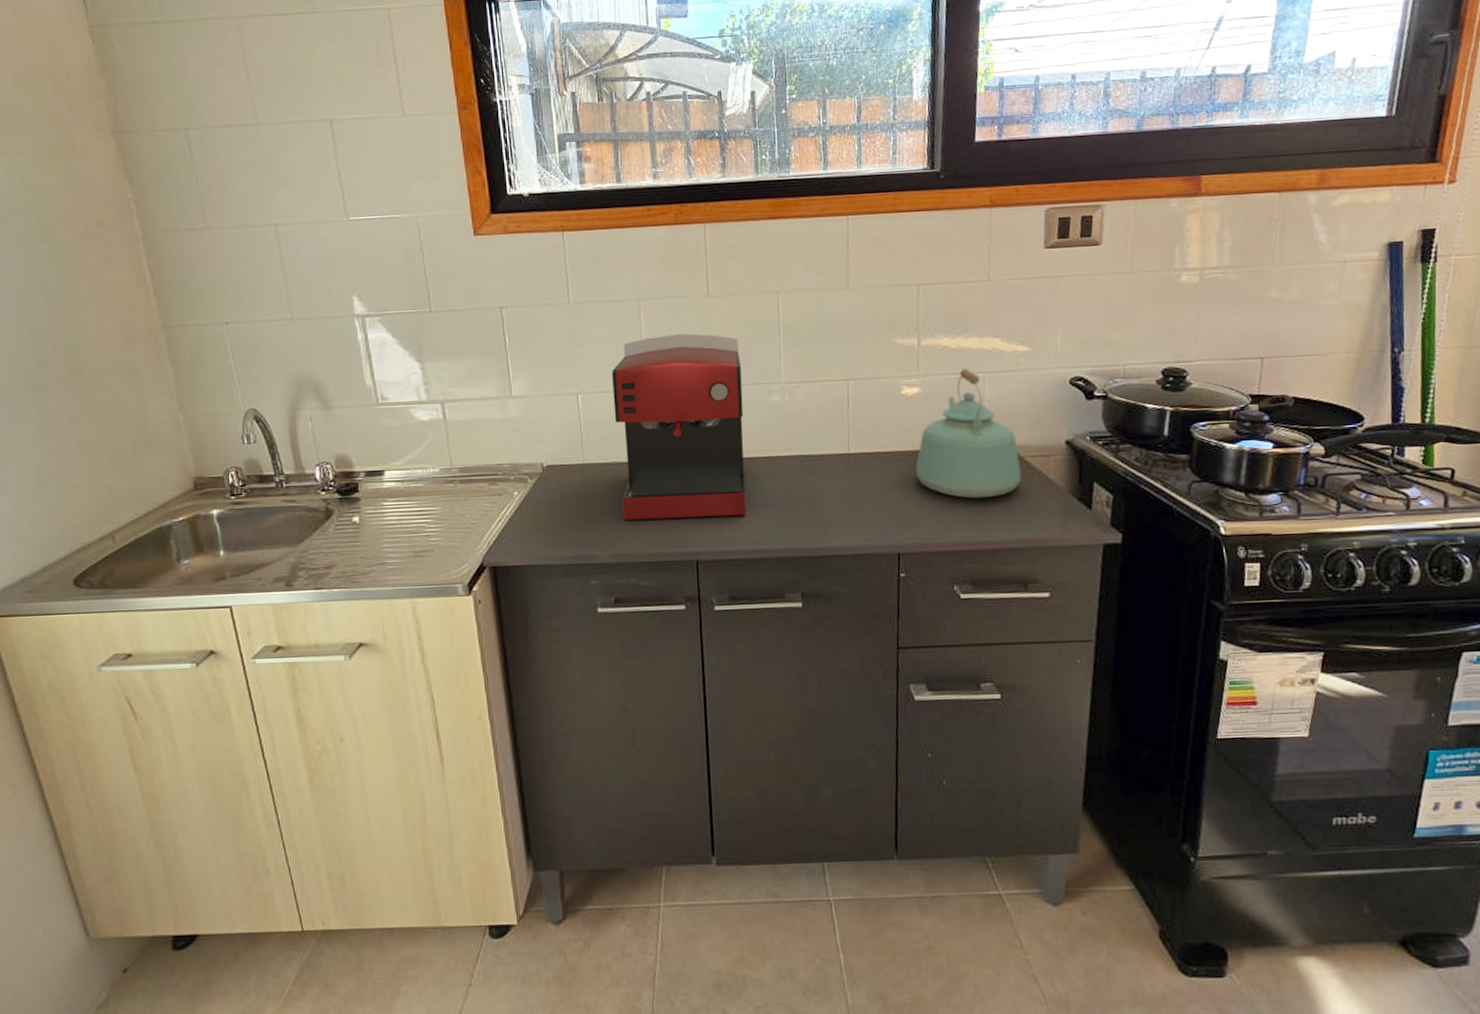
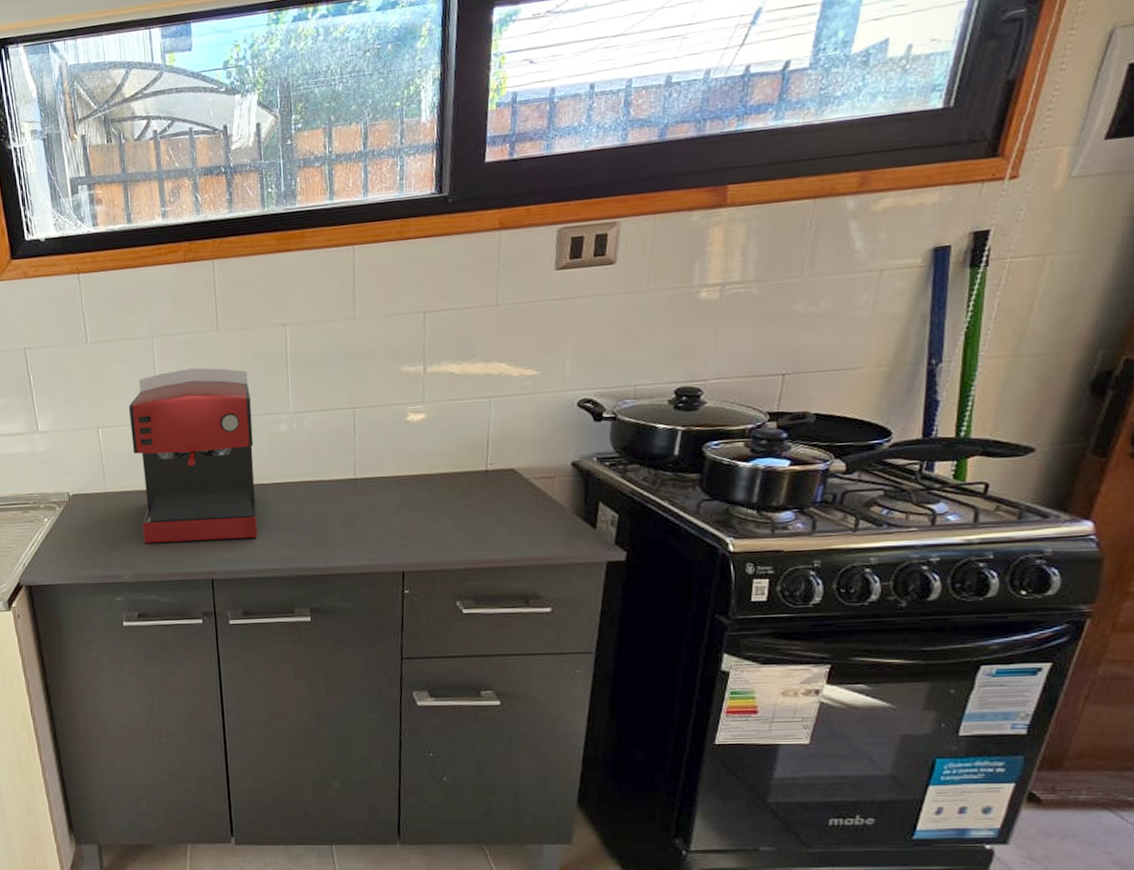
kettle: present [915,369,1022,499] -> none [419,394,526,520]

